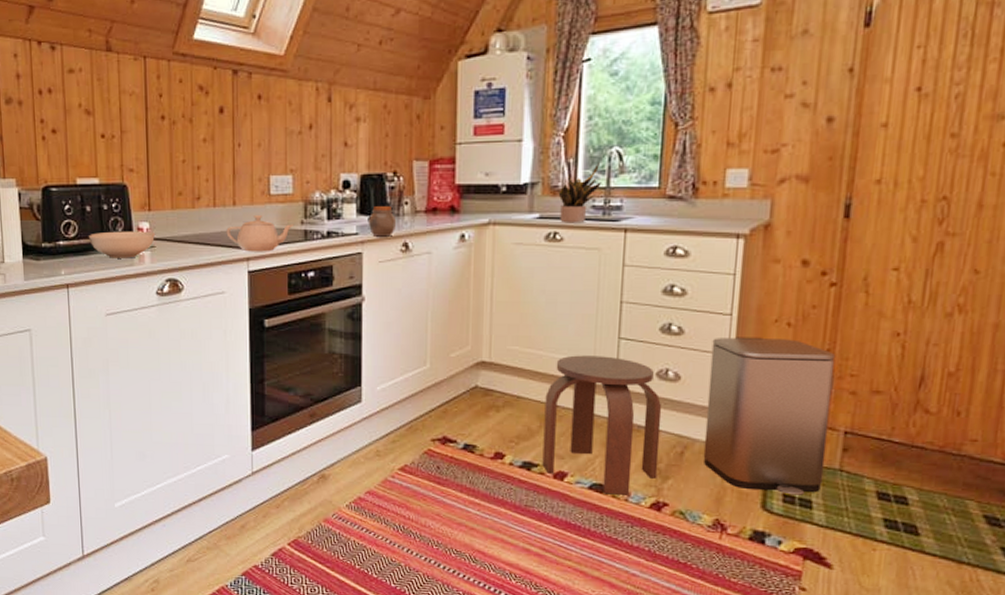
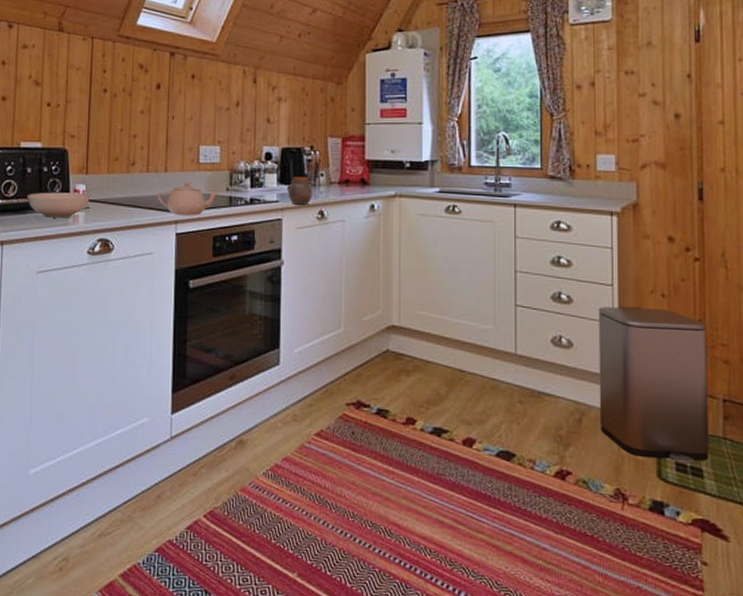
stool: present [542,355,662,495] -> none [451,321,559,463]
potted plant: present [558,162,602,223] -> none [455,145,492,198]

